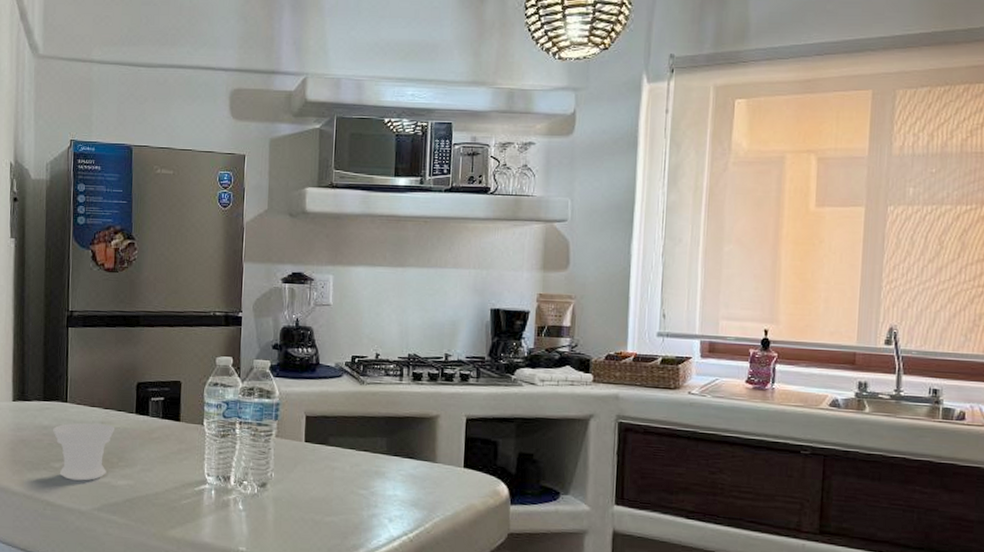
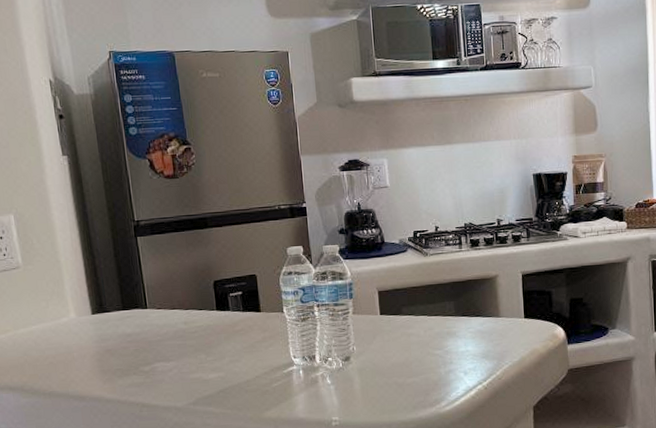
cup: present [53,422,114,481] -> none [137,324,198,380]

